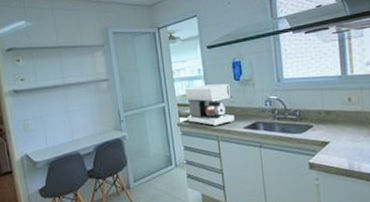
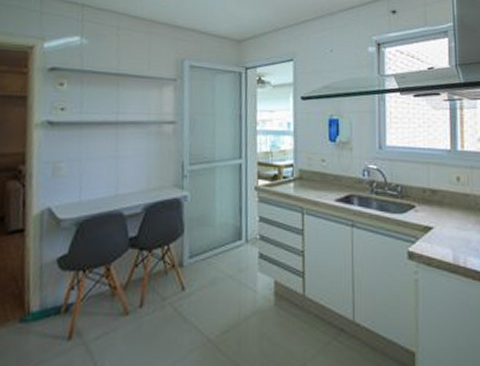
coffee maker: present [185,83,235,127] -> none [268,142,325,196]

